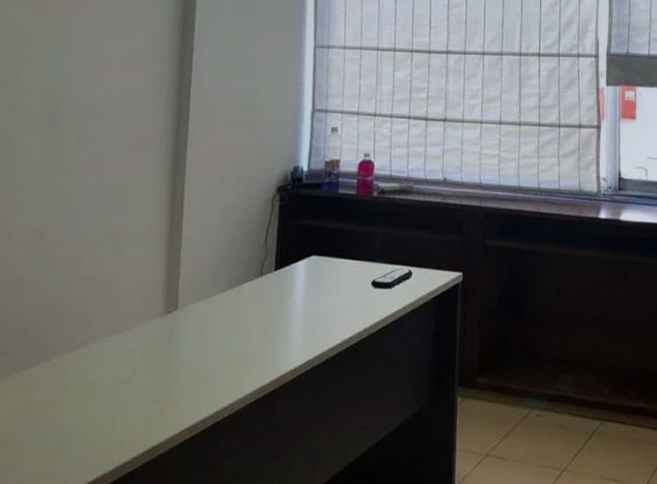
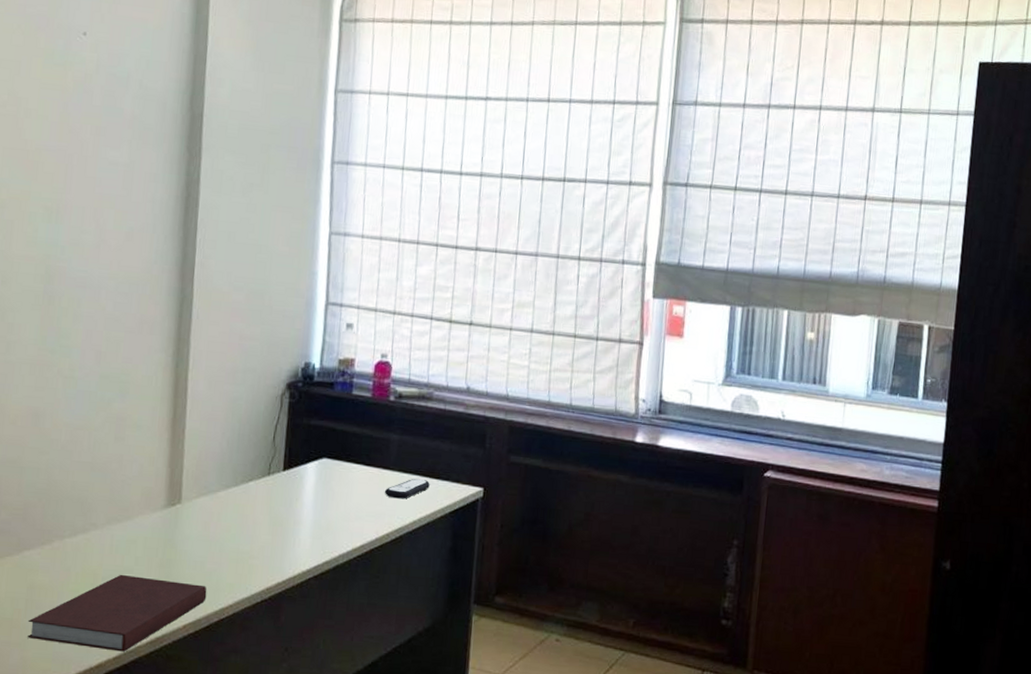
notebook: none [25,385,203,464] -> present [27,574,207,652]

